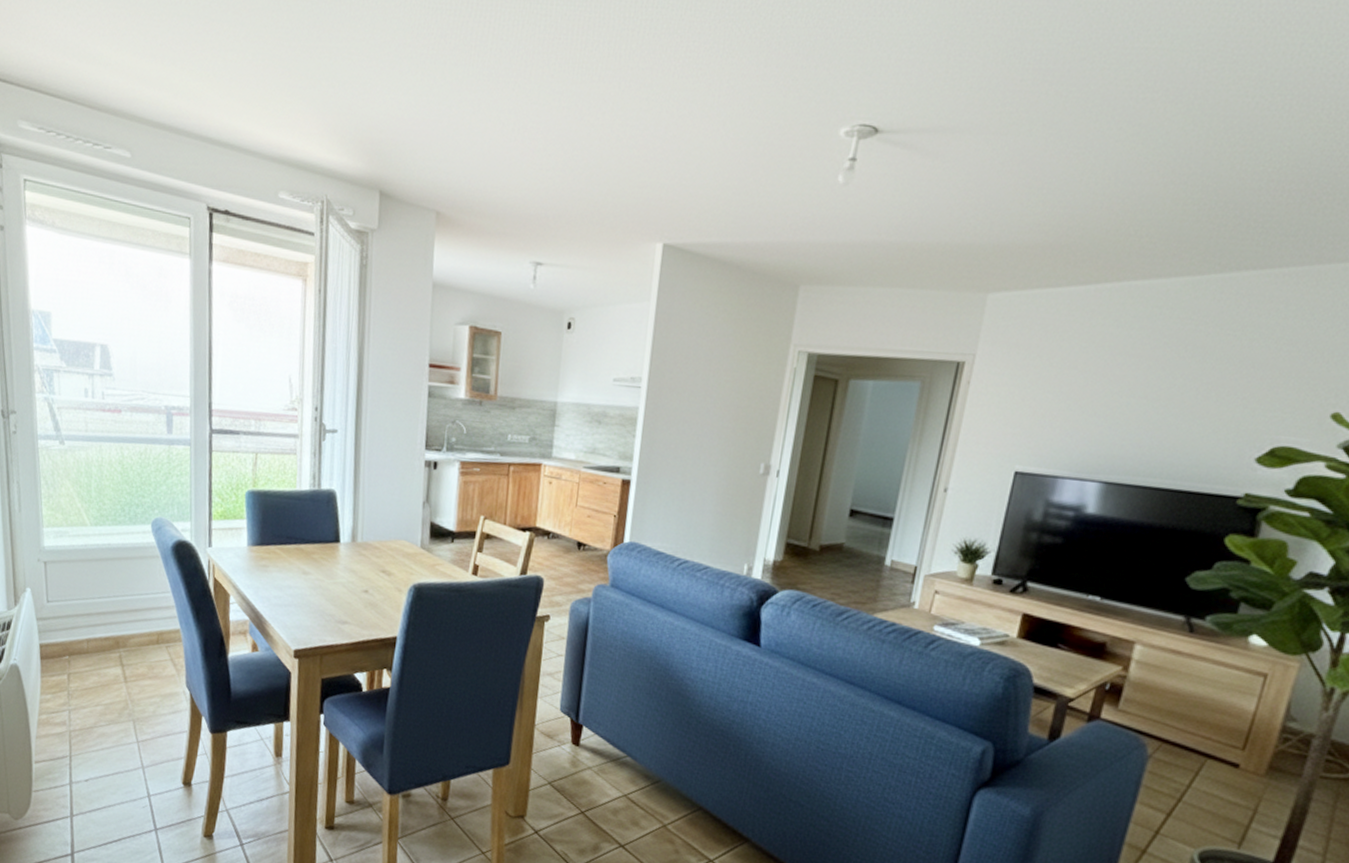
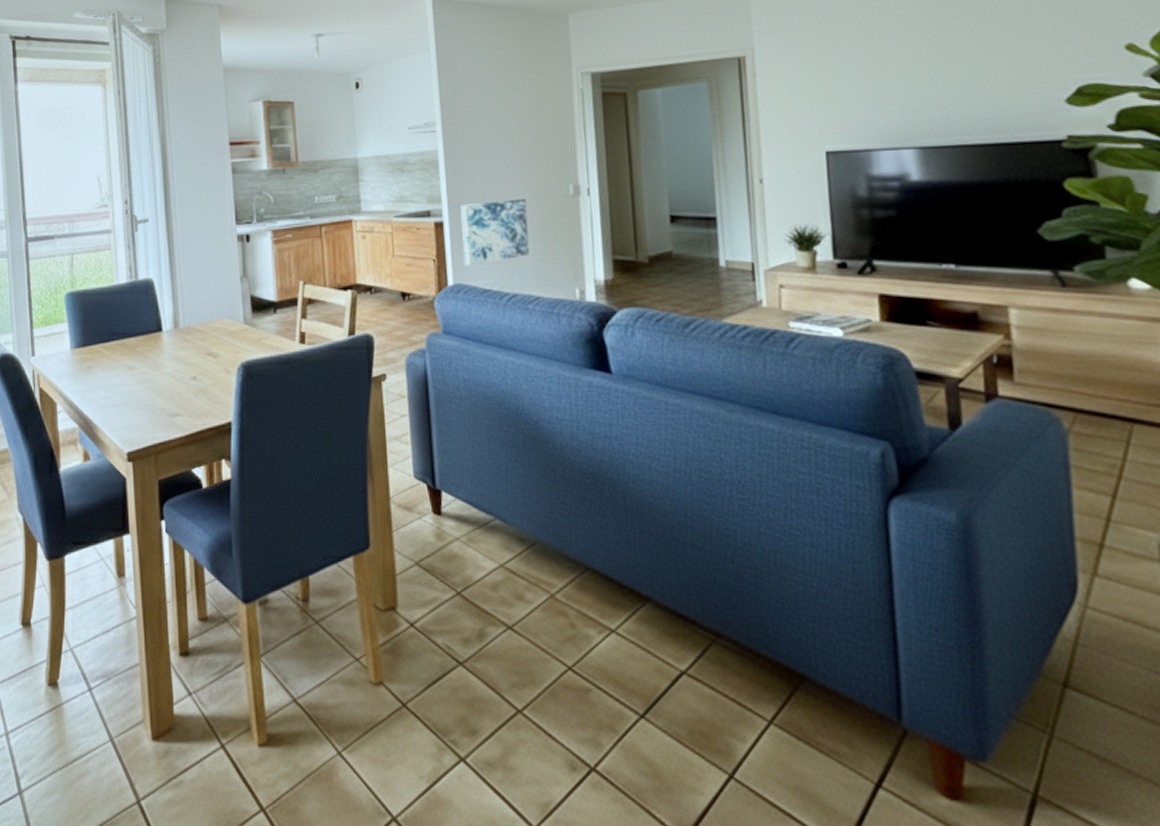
wall art: none [643,466,716,528] -> present [460,198,530,266]

